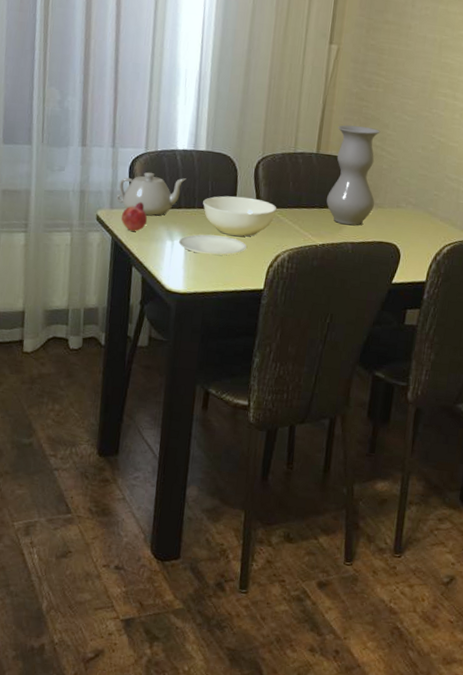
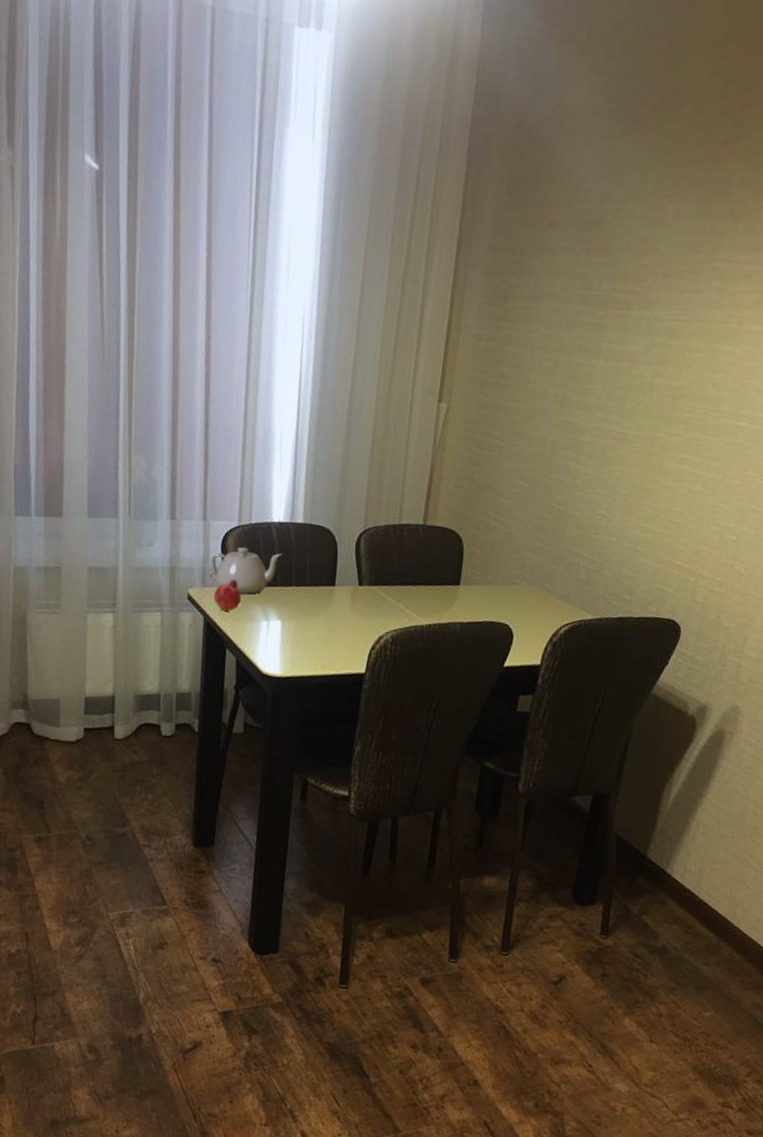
plate: present [179,234,247,256] -> none [275,614,347,637]
bowl: present [203,195,277,237] -> none [300,572,380,617]
vase: present [326,125,381,226] -> none [433,493,494,605]

